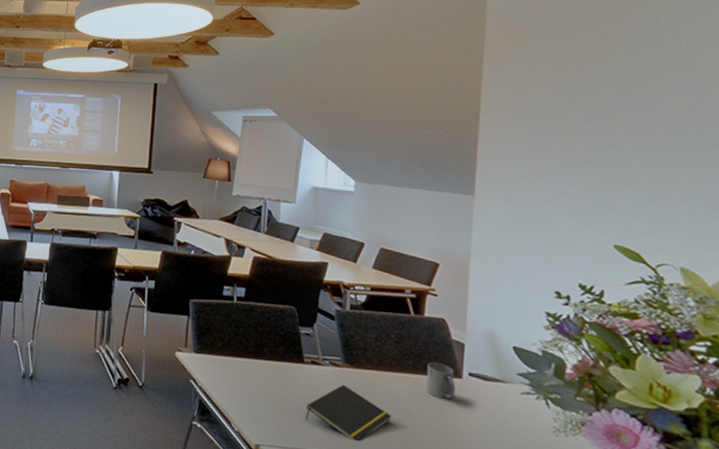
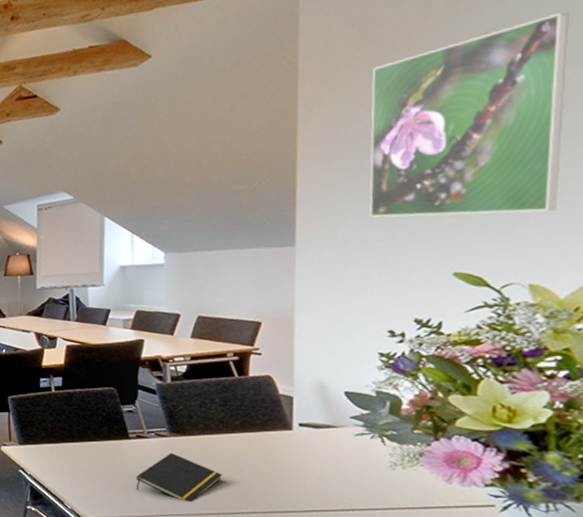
mug: present [426,361,455,399] -> none [255,418,286,452]
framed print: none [542,31,710,202] -> present [369,12,569,218]

